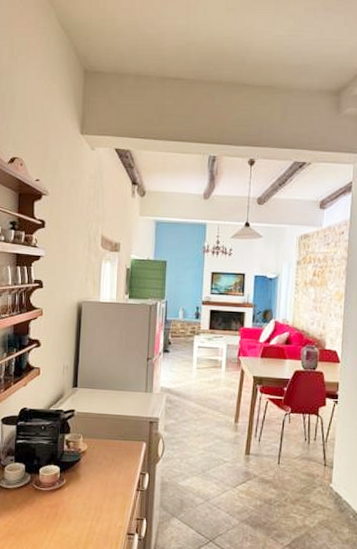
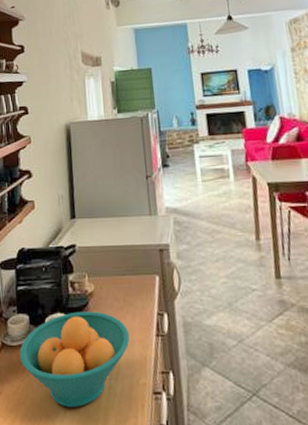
fruit bowl: none [13,465,114,541] -> present [19,311,130,408]

